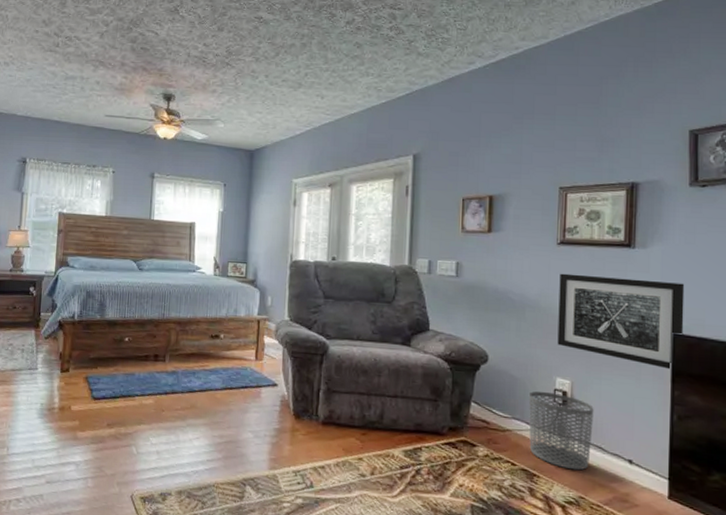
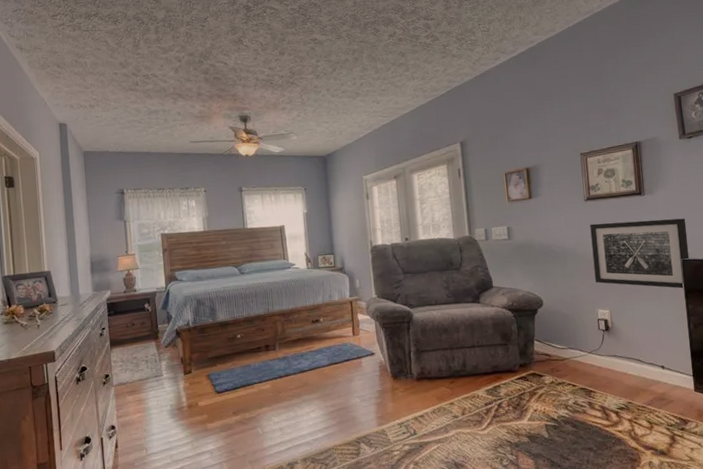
waste bin: present [529,391,594,471] -> none [579,322,632,382]

